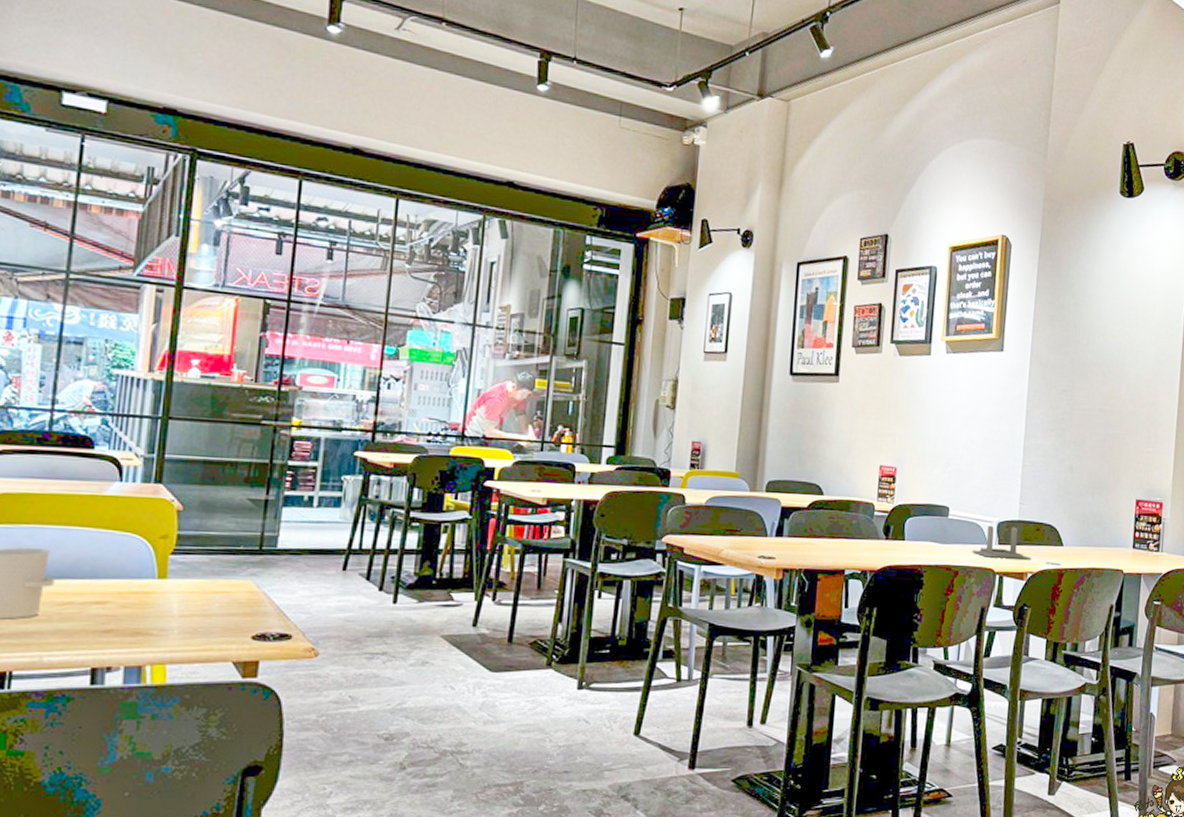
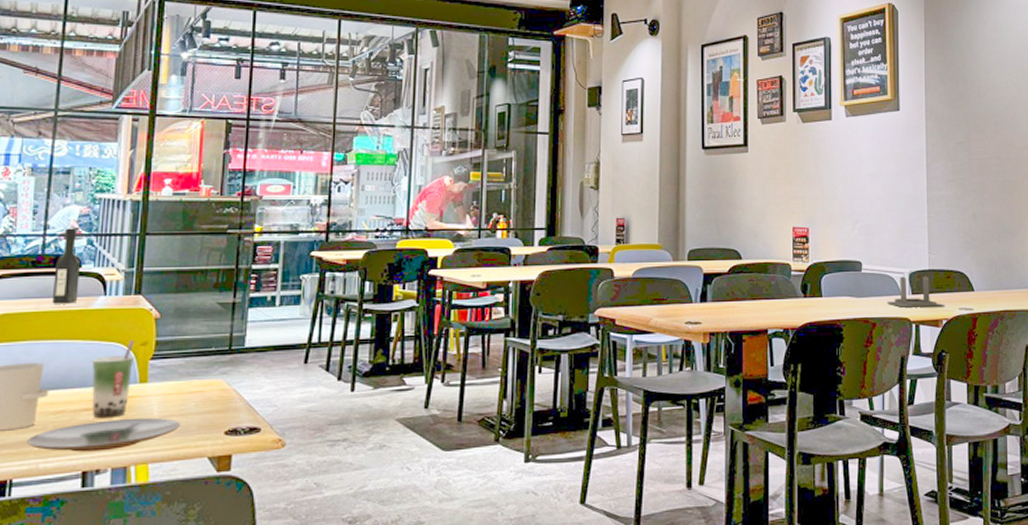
plate: none [29,615,204,648] -> present [27,417,181,452]
bottle: none [59,404,94,488] -> present [51,228,81,304]
beverage cup: none [103,532,154,614] -> present [91,340,136,419]

